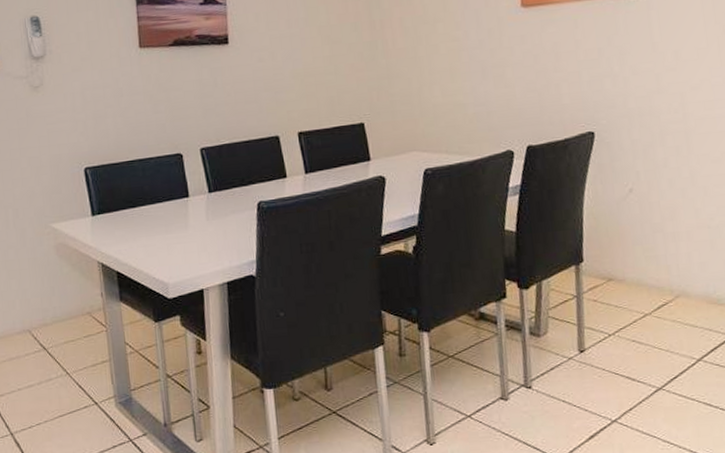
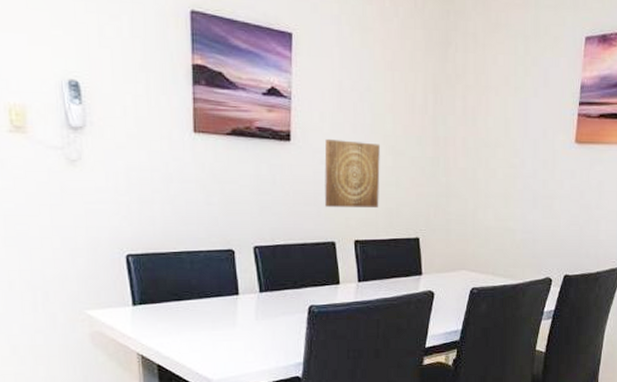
wall art: none [262,35,320,103] -> present [324,138,380,207]

